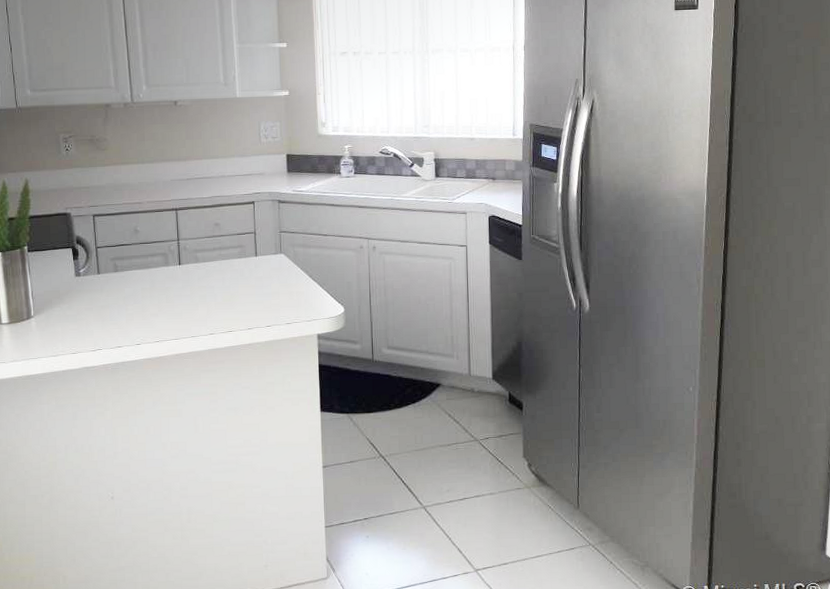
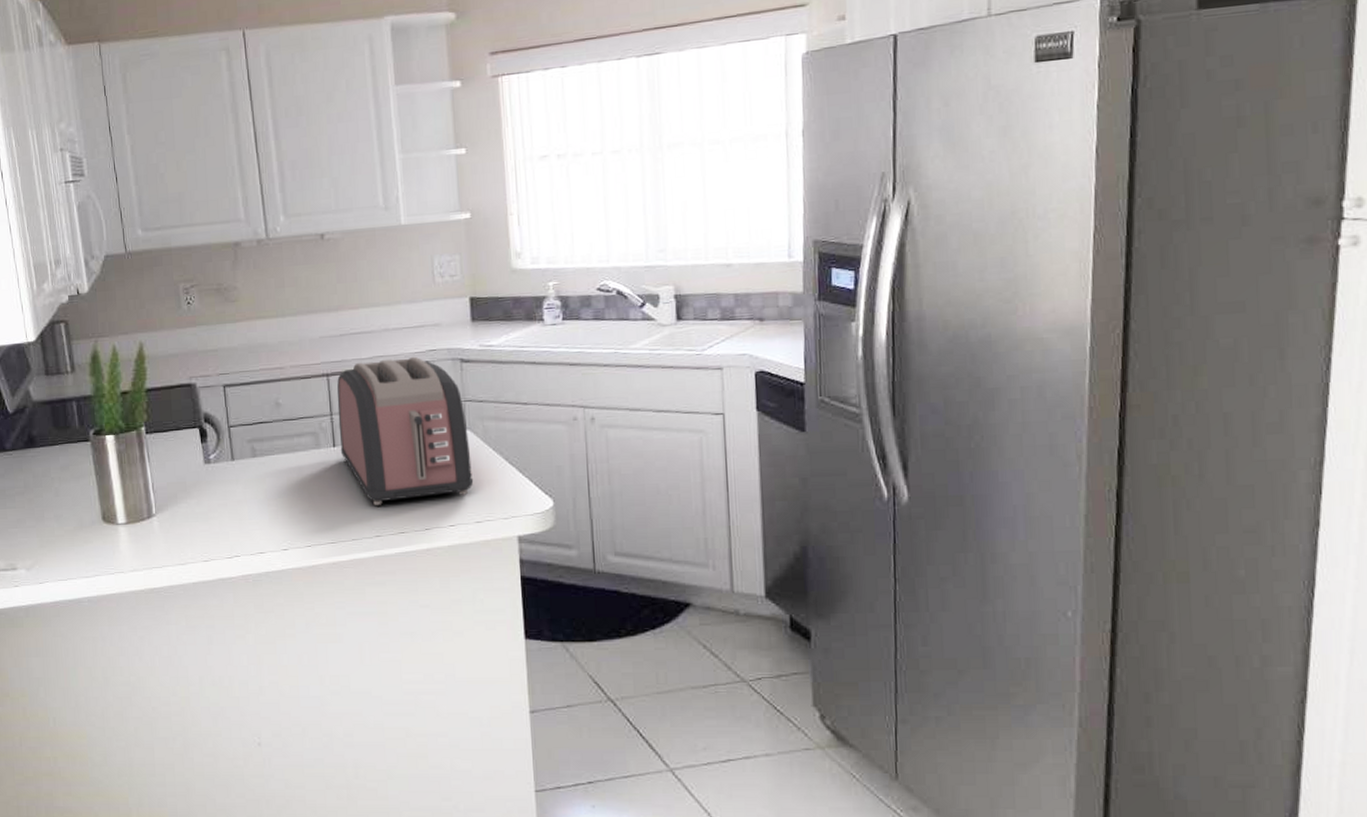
toaster: none [183,197,286,310] -> present [337,356,474,505]

